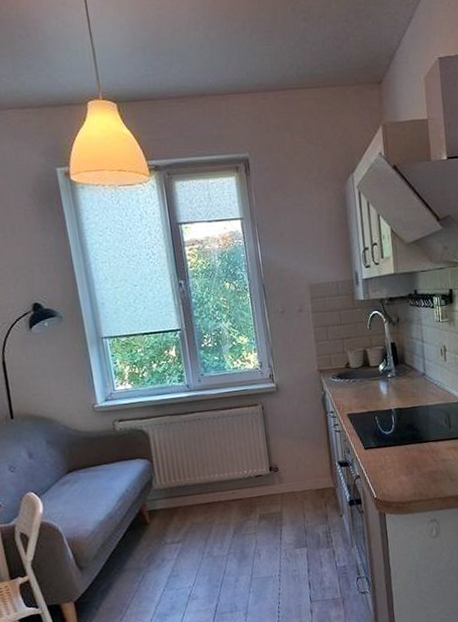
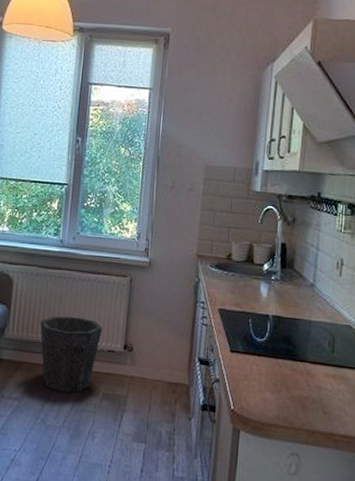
waste bin: none [185,452,247,524] -> present [40,316,103,393]

